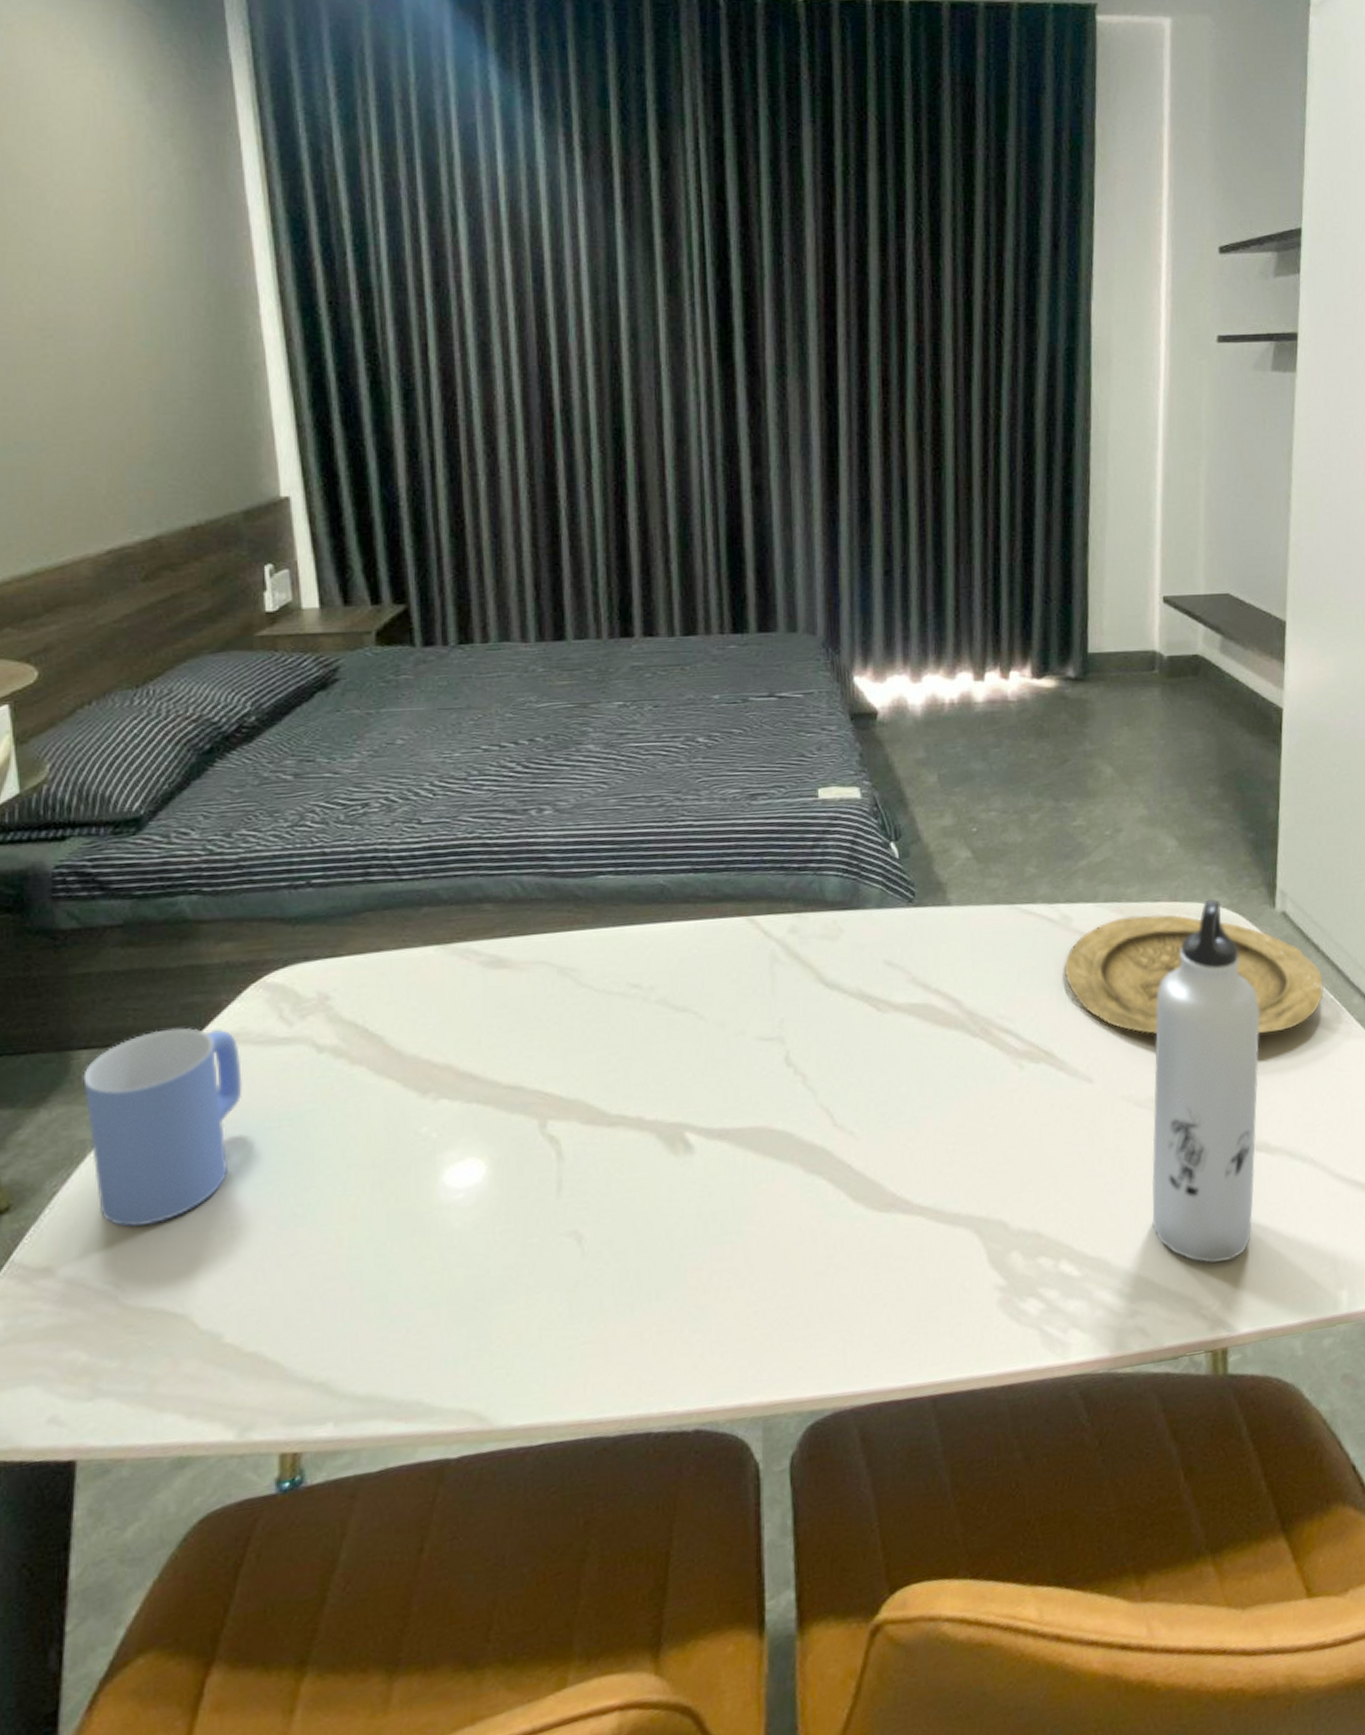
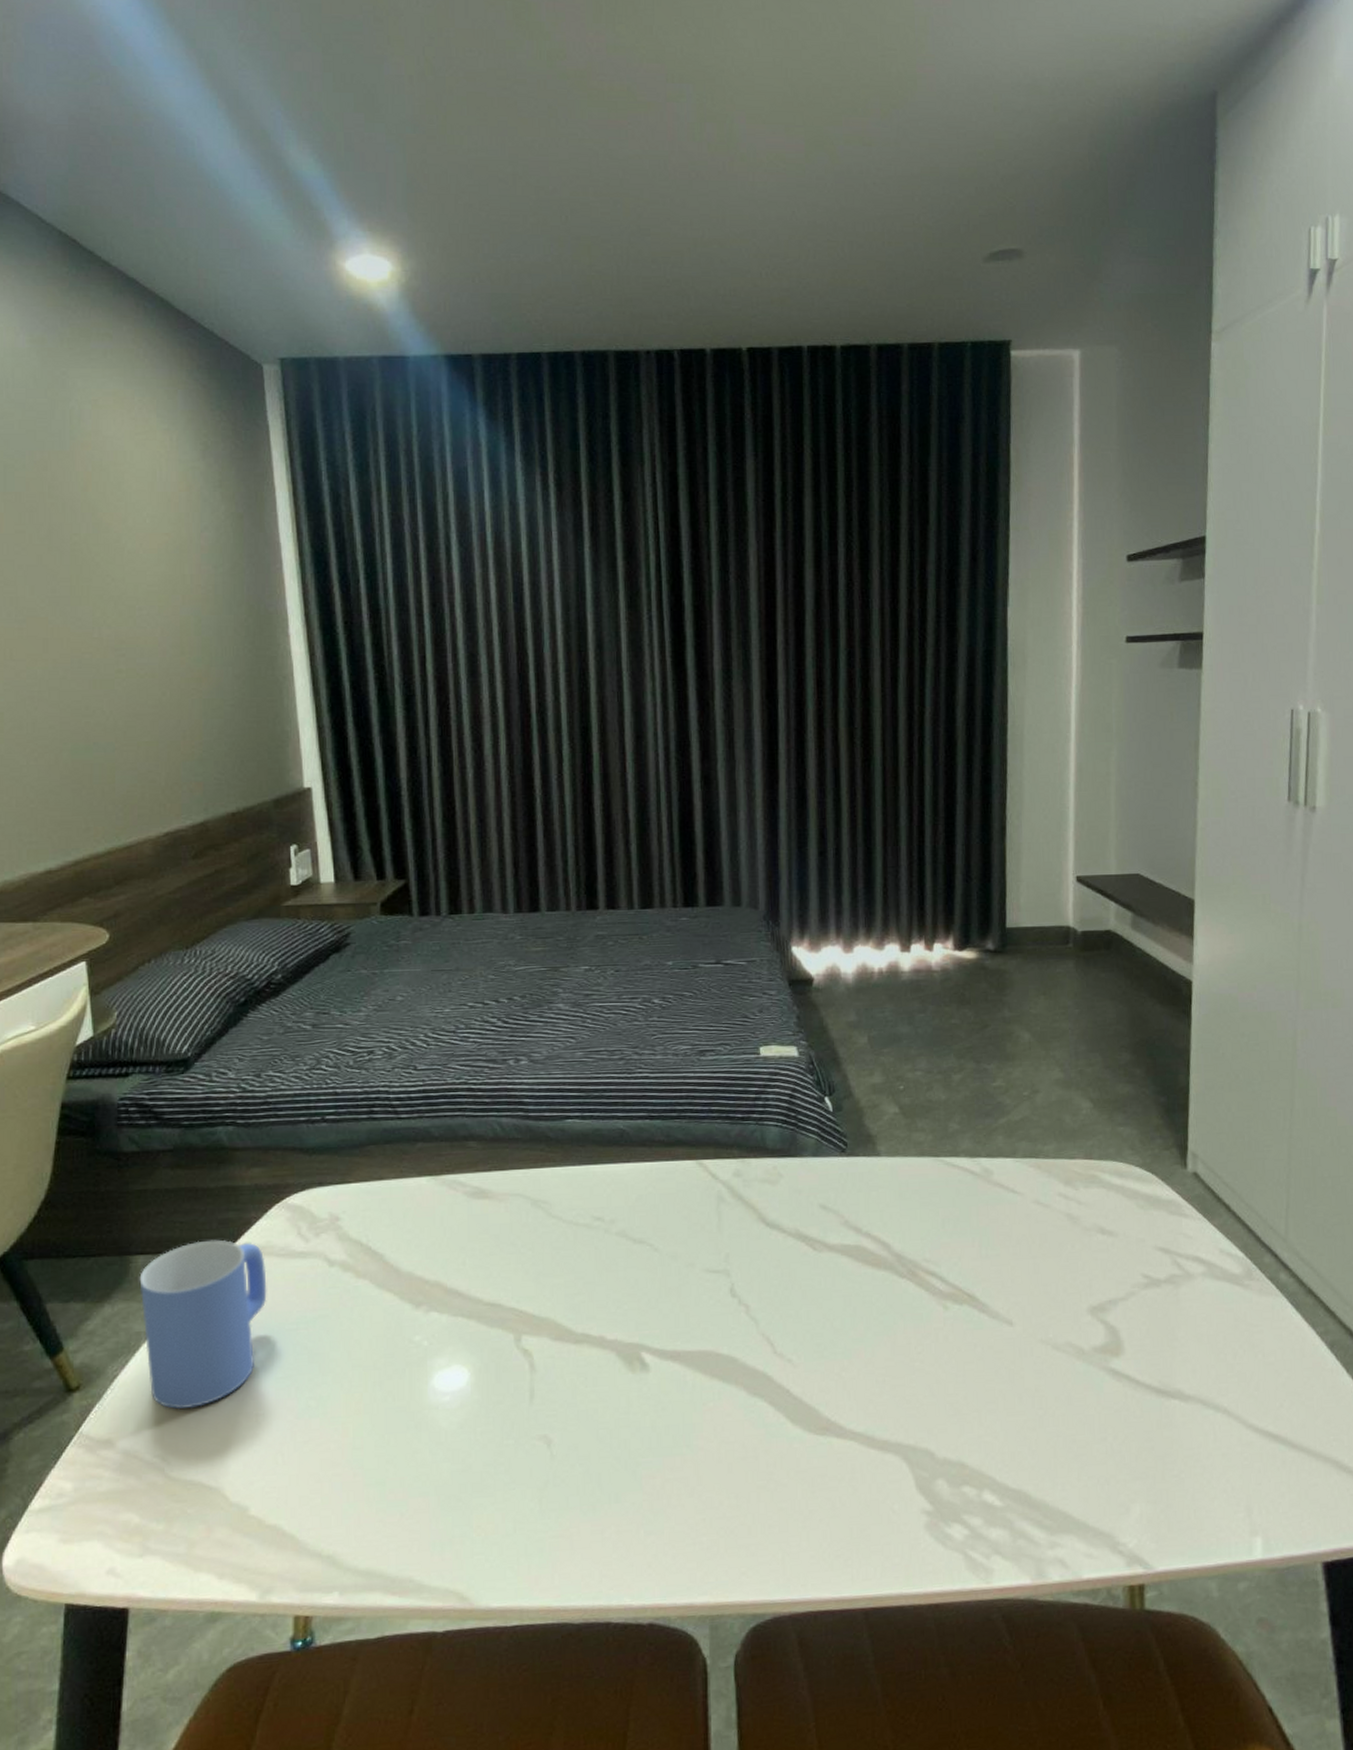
plate: present [1064,915,1324,1034] -> none [985,1171,1235,1287]
water bottle: present [1151,899,1260,1263] -> none [1069,1158,1173,1502]

